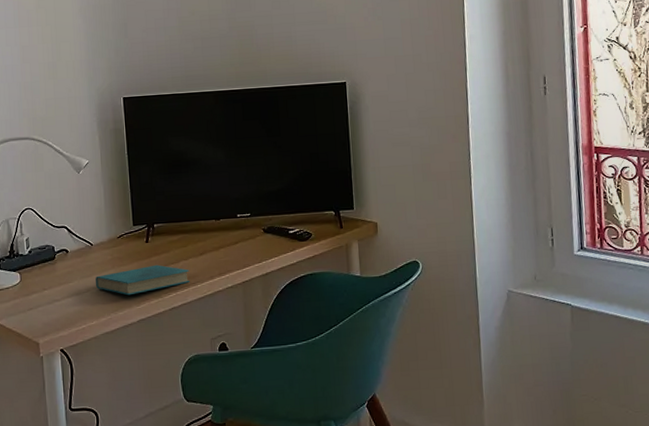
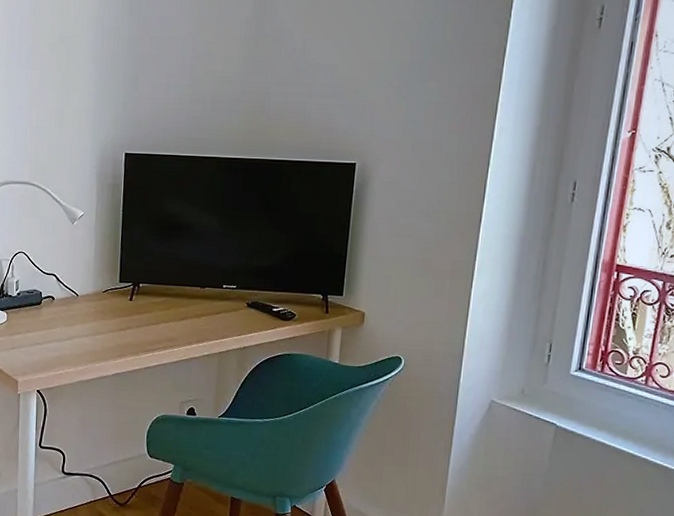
book: present [96,264,190,296] -> none [77,323,168,349]

